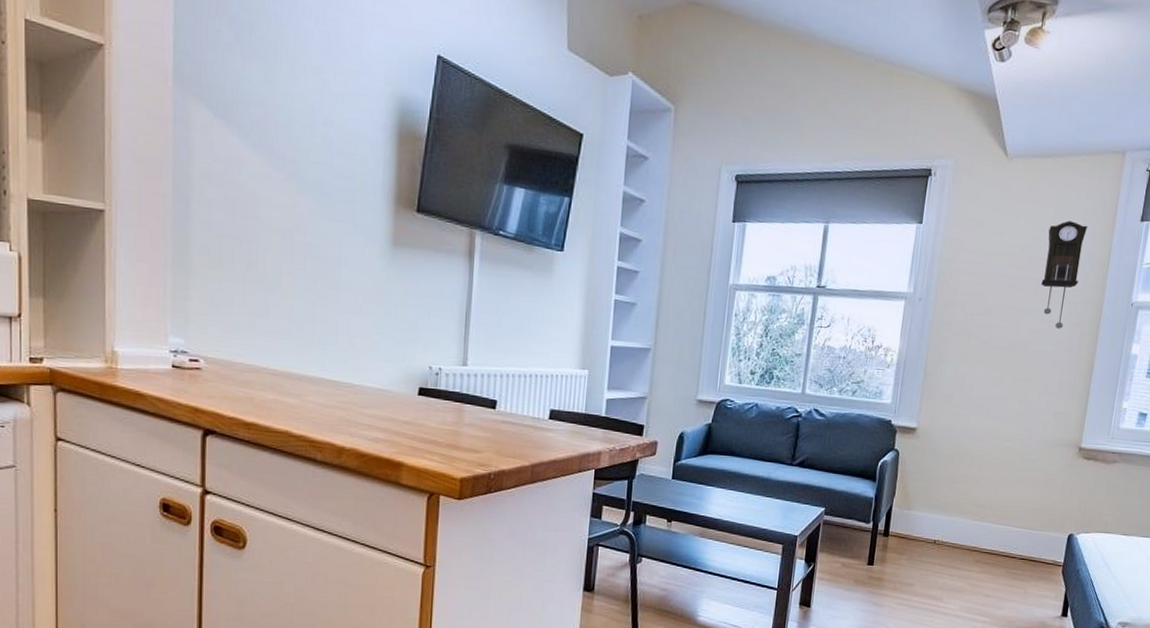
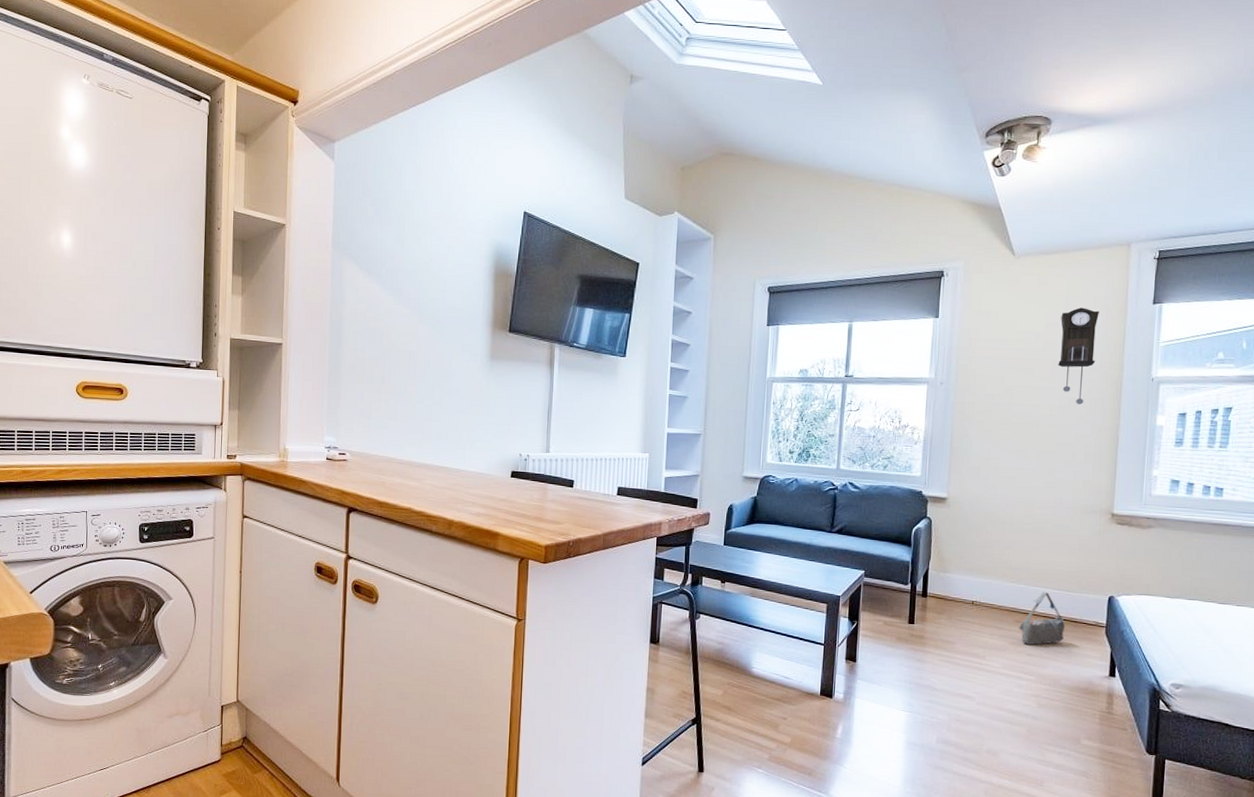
bag: none [977,529,1024,586] -> present [1017,591,1066,645]

